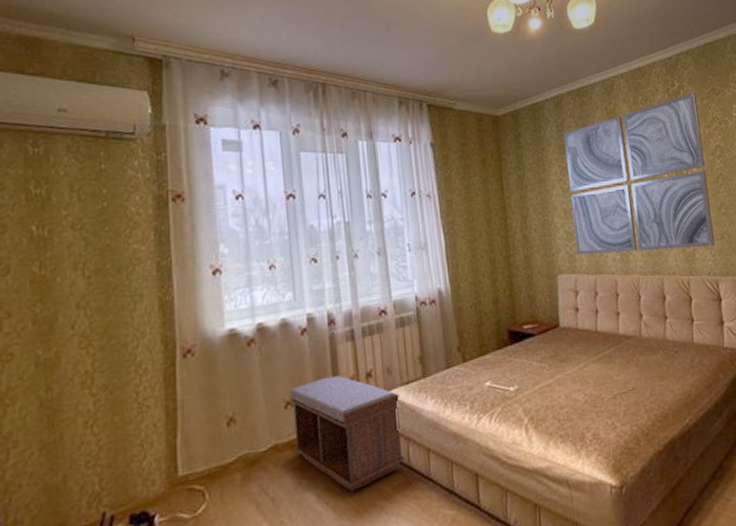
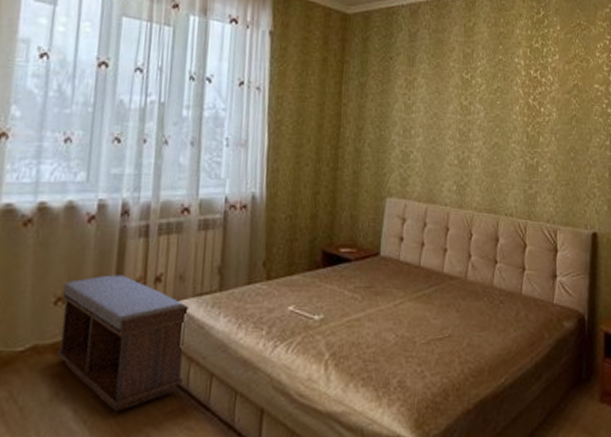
wall art: present [564,93,715,255] -> none [410,24,561,192]

